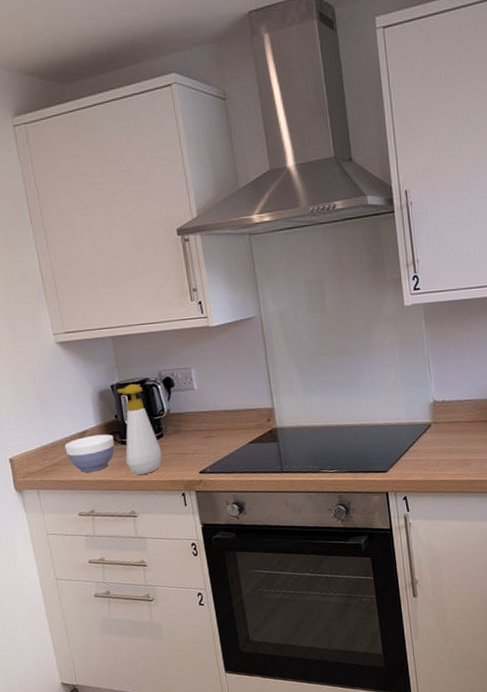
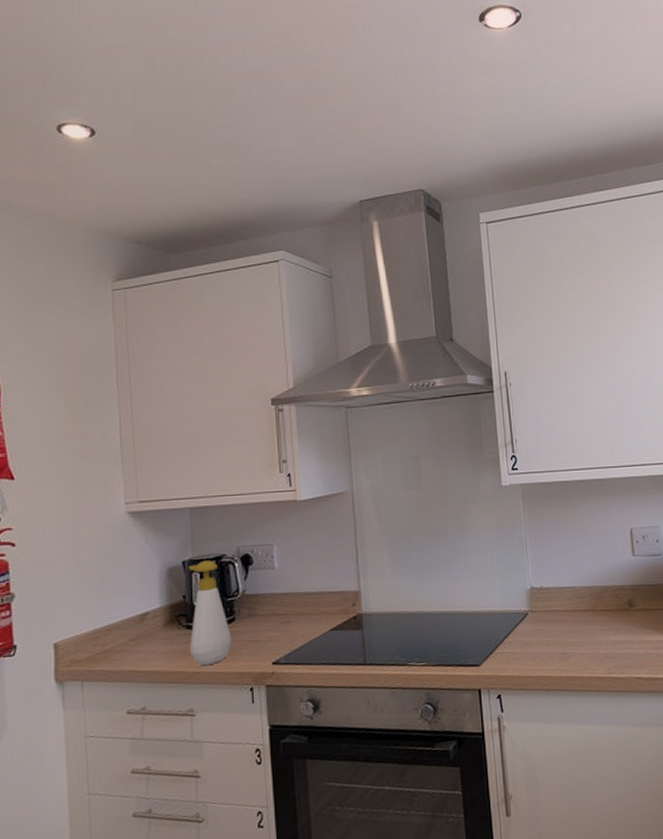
bowl: present [64,434,115,473] -> none [121,616,179,661]

